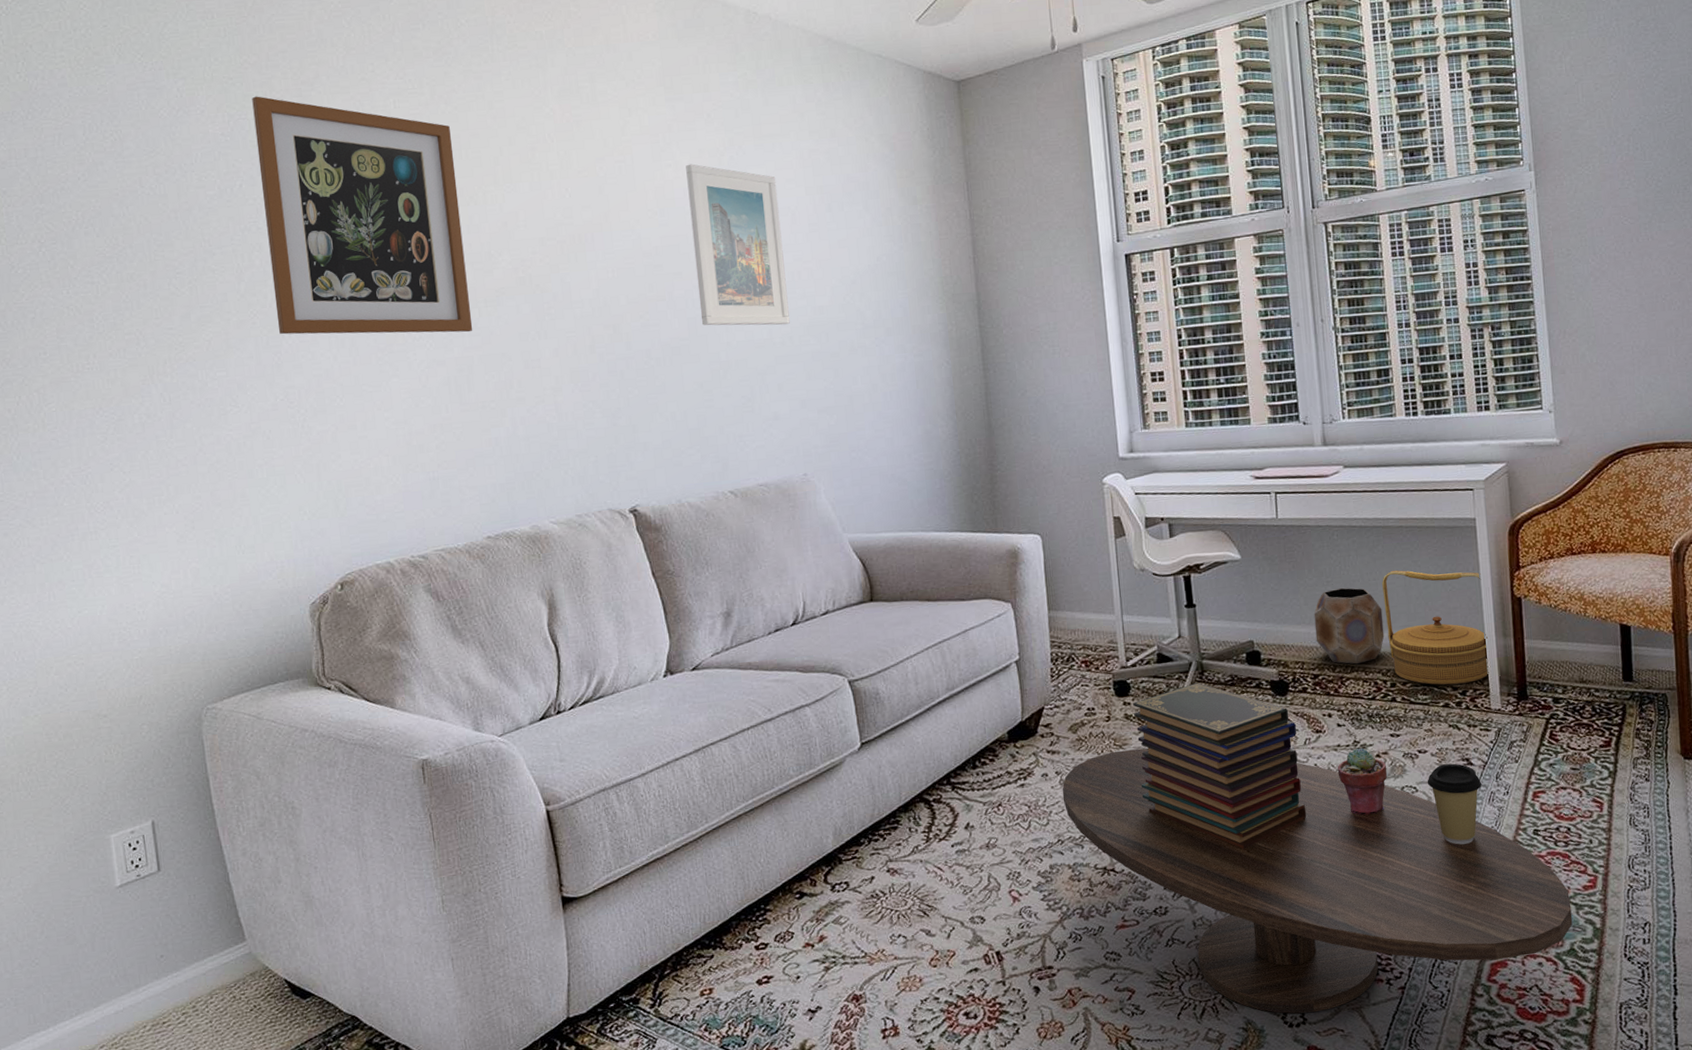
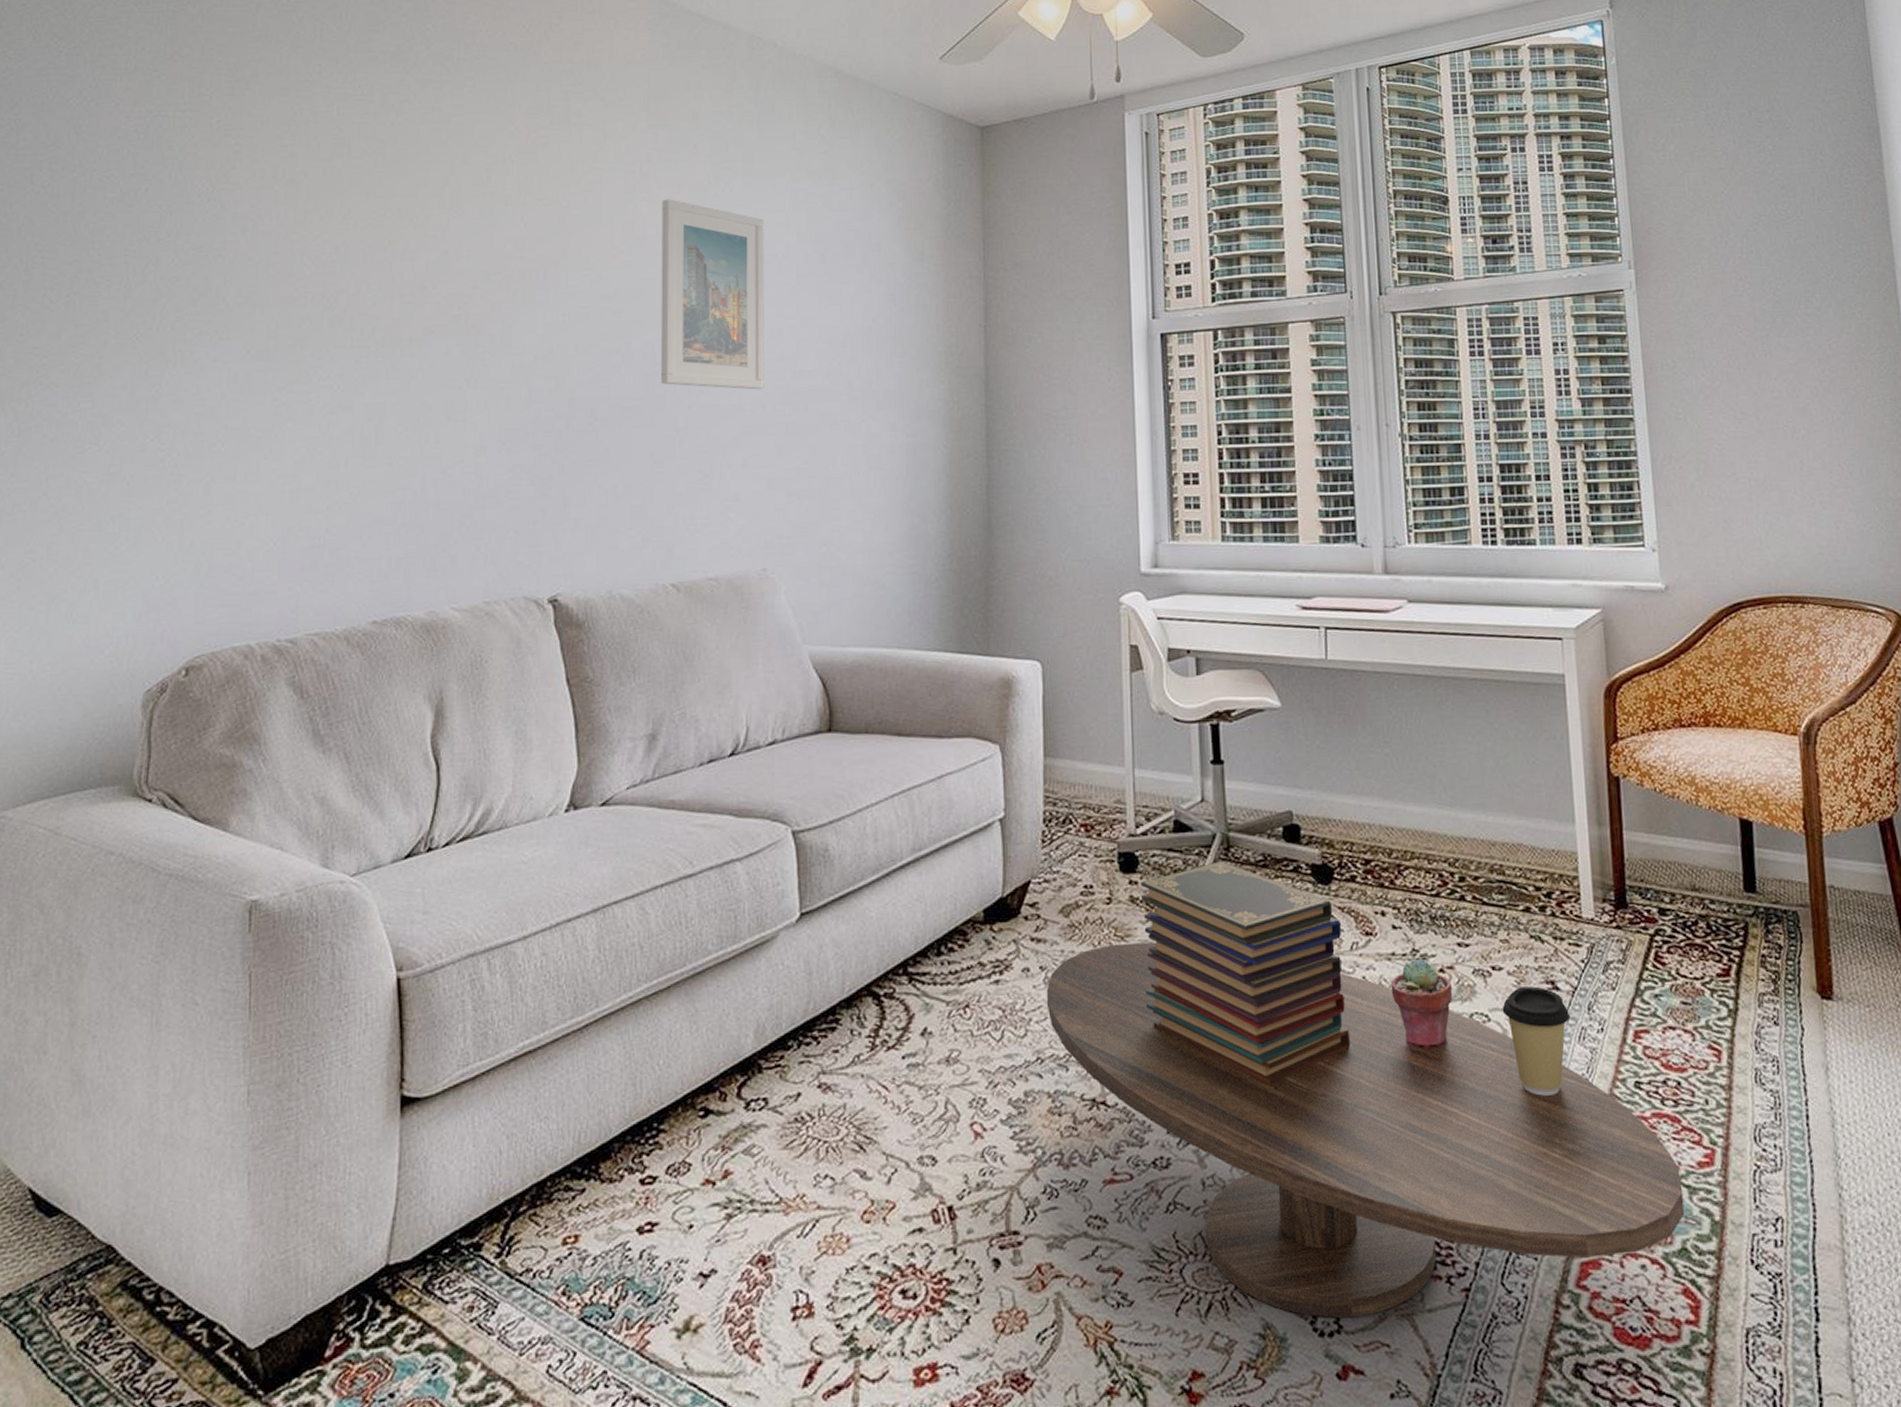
wall art: present [252,96,473,335] -> none [162,92,398,375]
planter: present [1313,587,1385,664] -> none [1367,750,1453,850]
basket: present [1382,570,1489,685] -> none [1451,732,1580,883]

